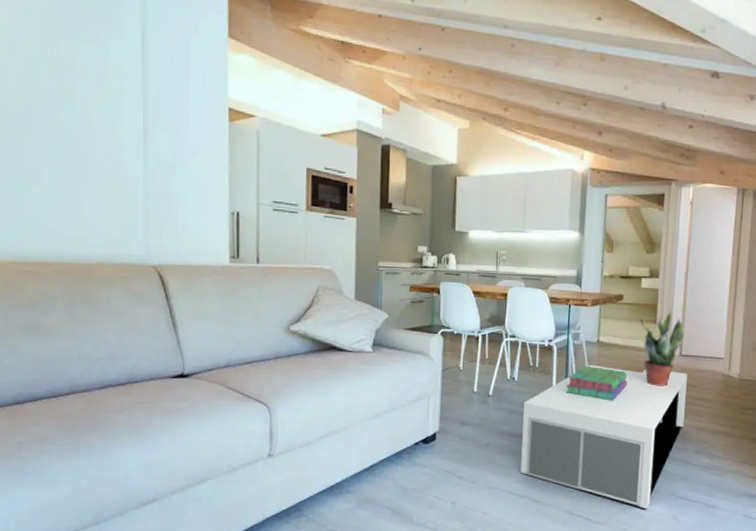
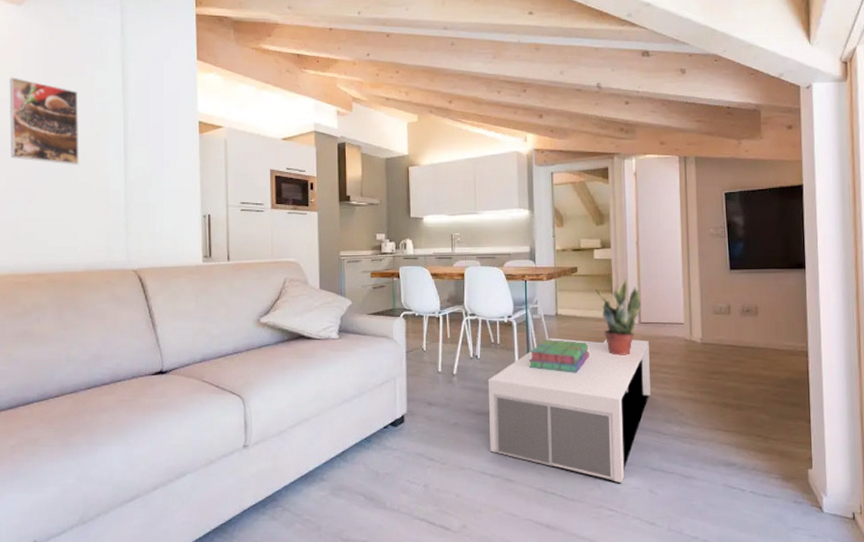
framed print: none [10,38,92,146] -> present [9,77,79,165]

